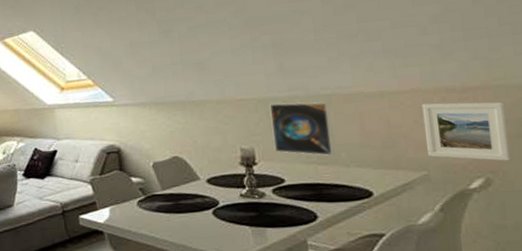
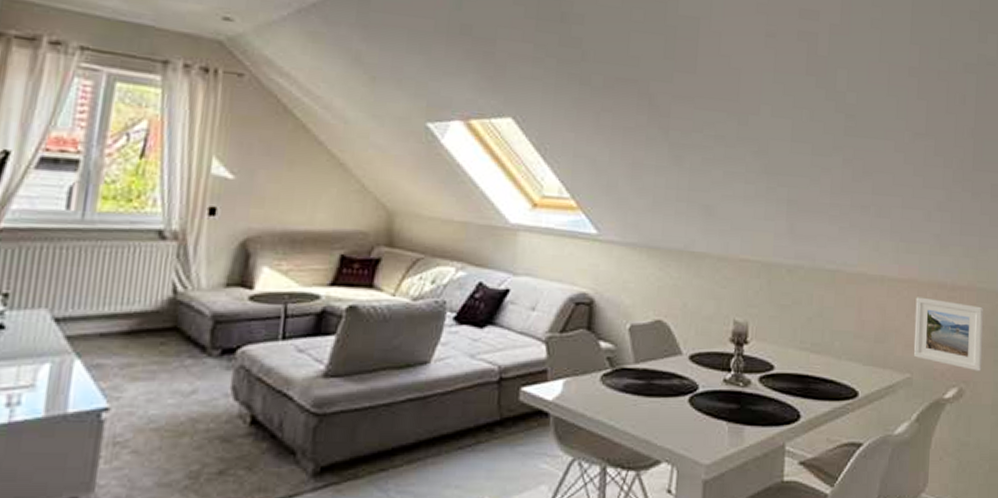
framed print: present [269,101,335,156] -> none [769,270,833,343]

